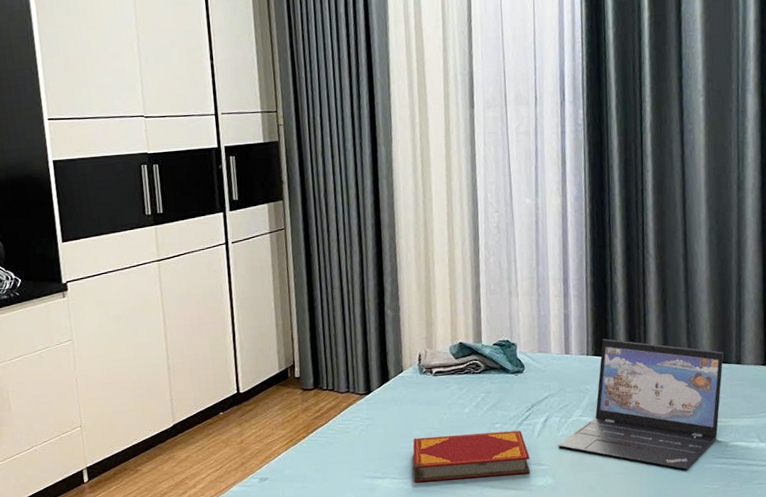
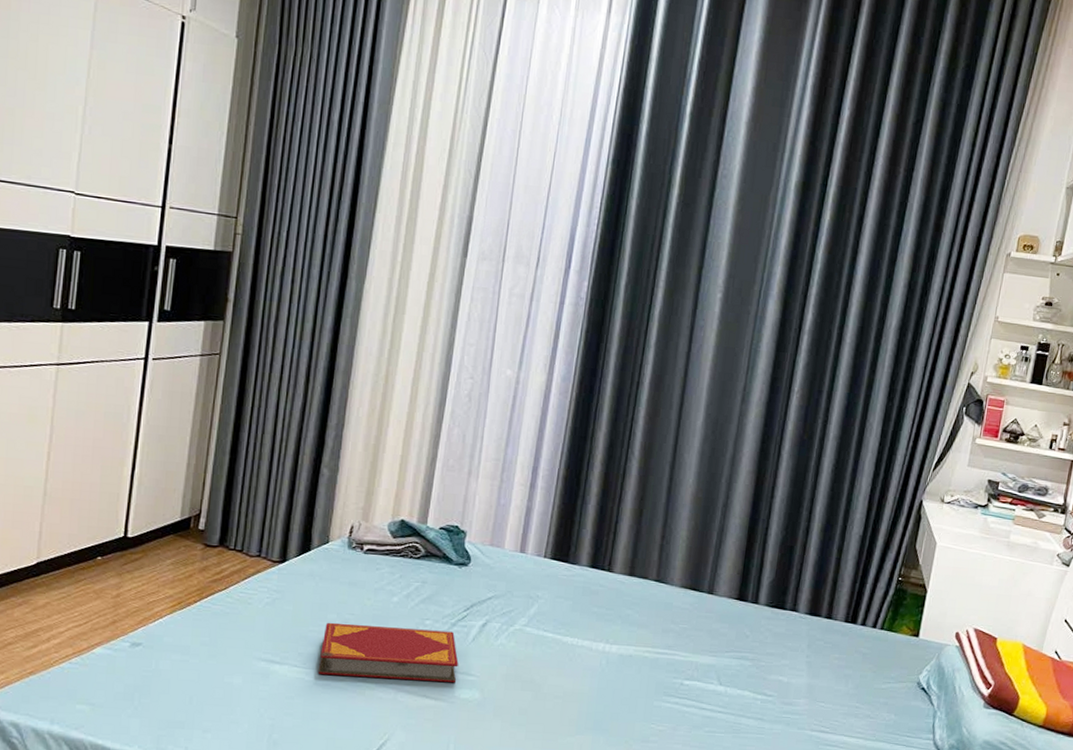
laptop: present [557,338,724,470] -> none [492,542,696,705]

